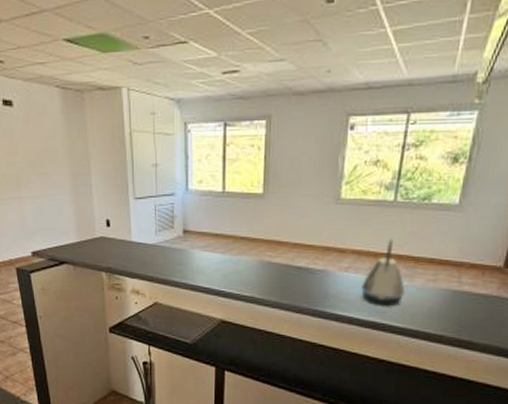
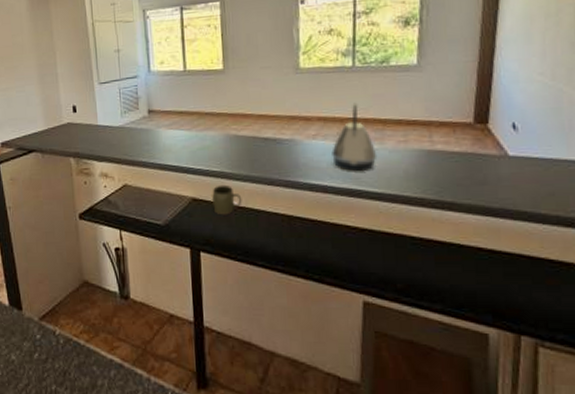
mug: none [240,309,270,339] -> present [212,184,242,215]

